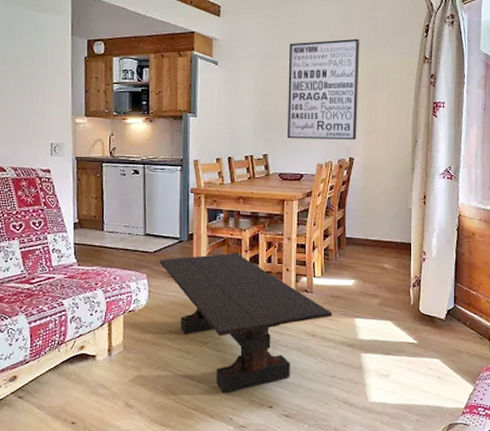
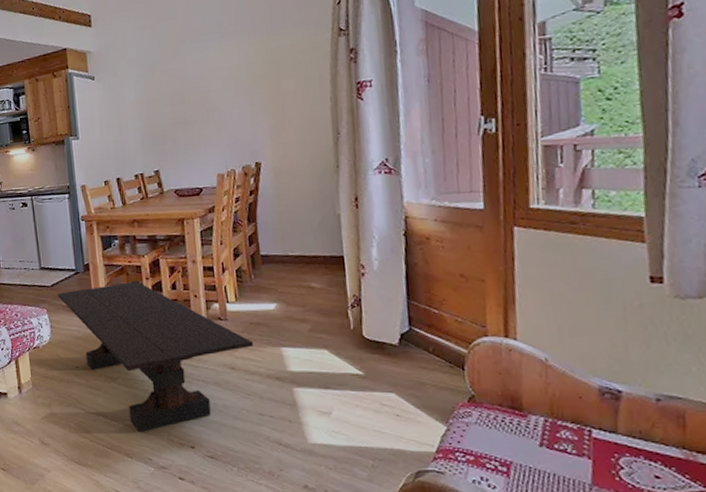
wall art: present [288,38,360,140] -> none [171,21,262,150]

